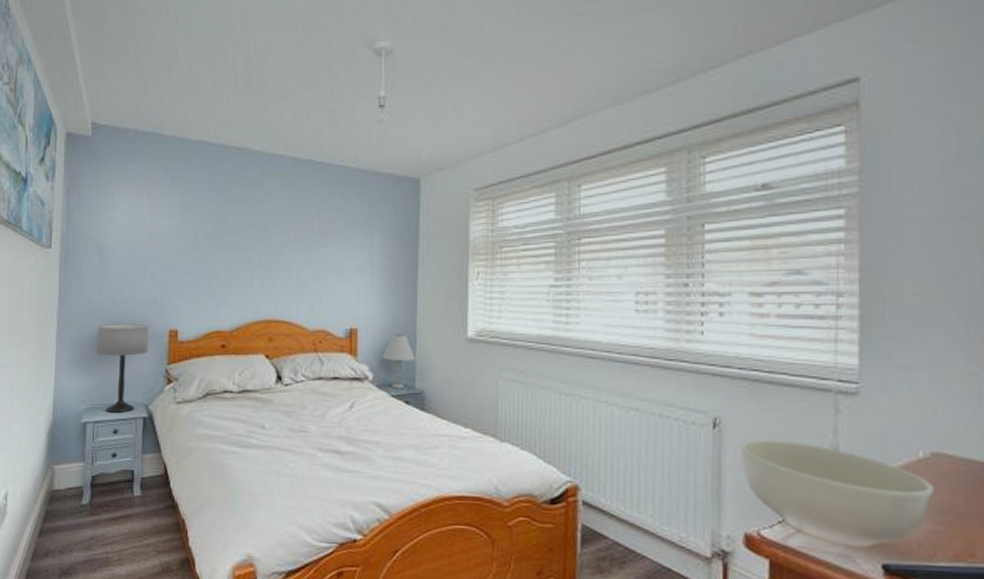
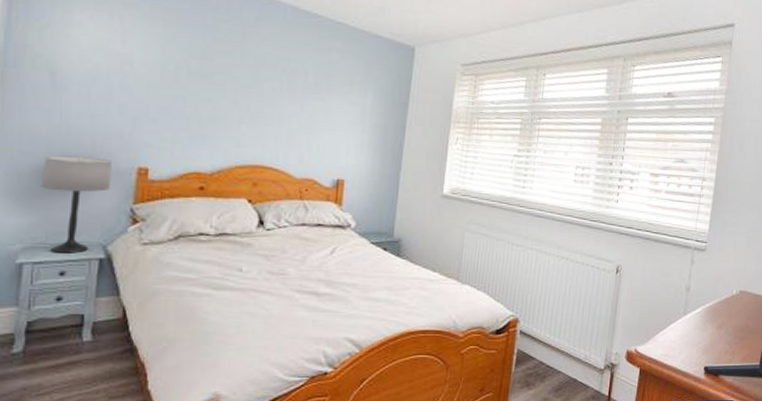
table lamp: present [383,333,415,389] -> none [366,186,396,237]
bowl: present [740,439,934,548] -> none [631,282,739,356]

